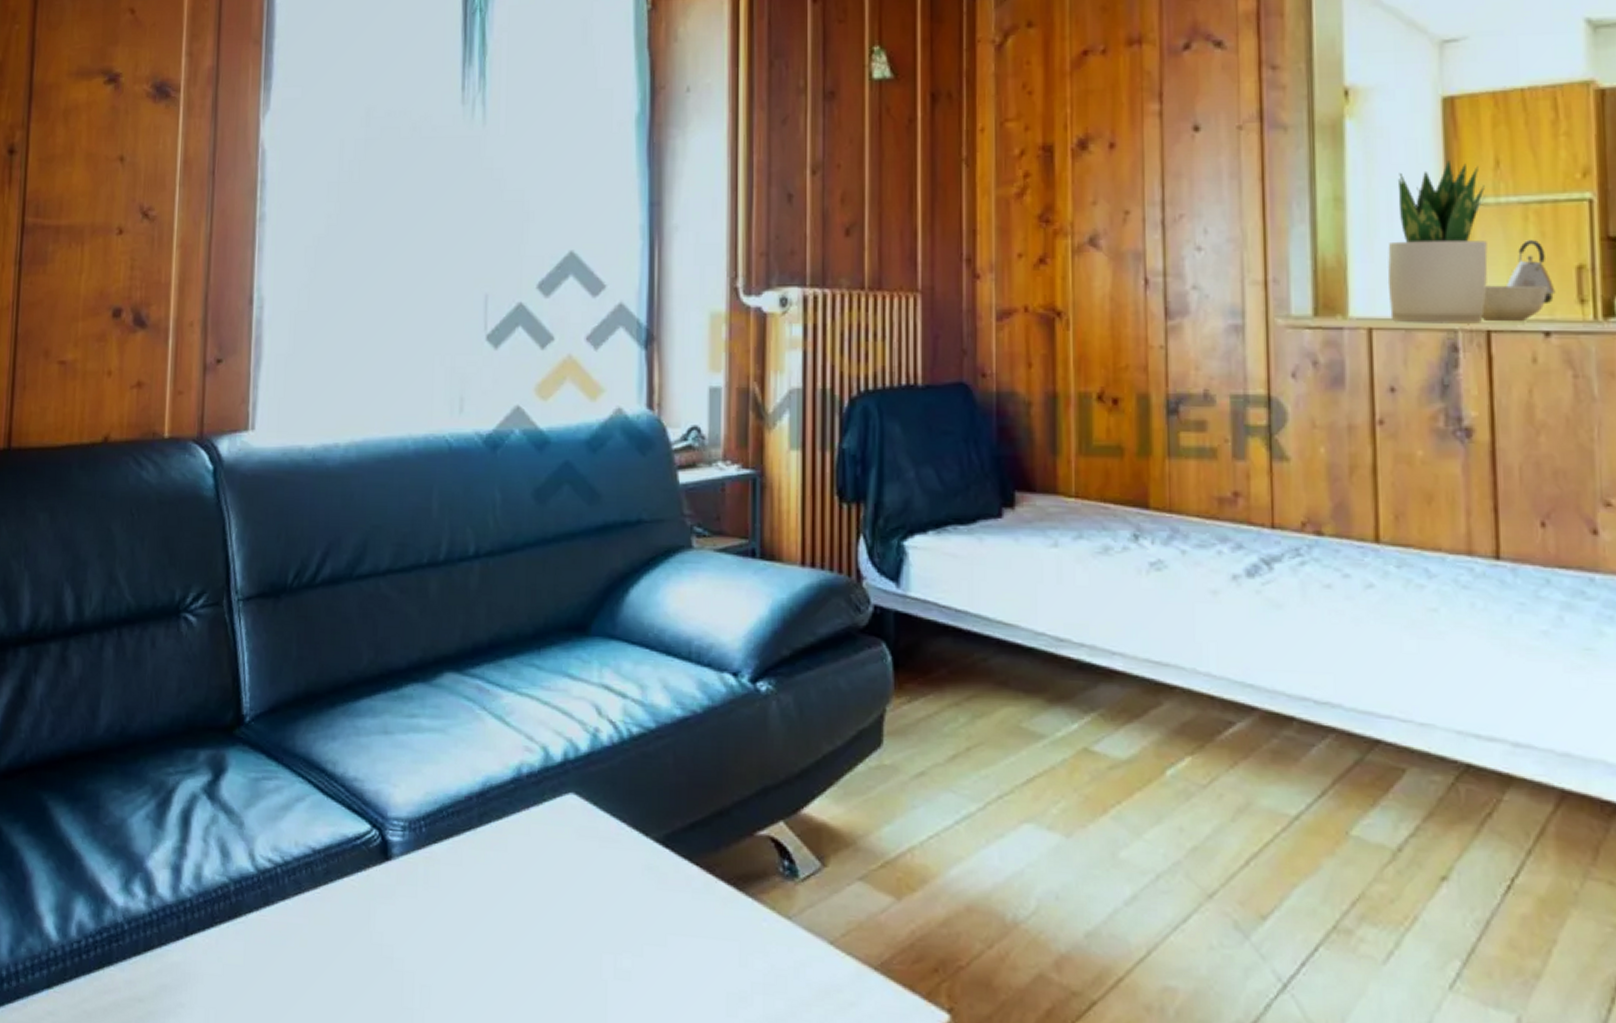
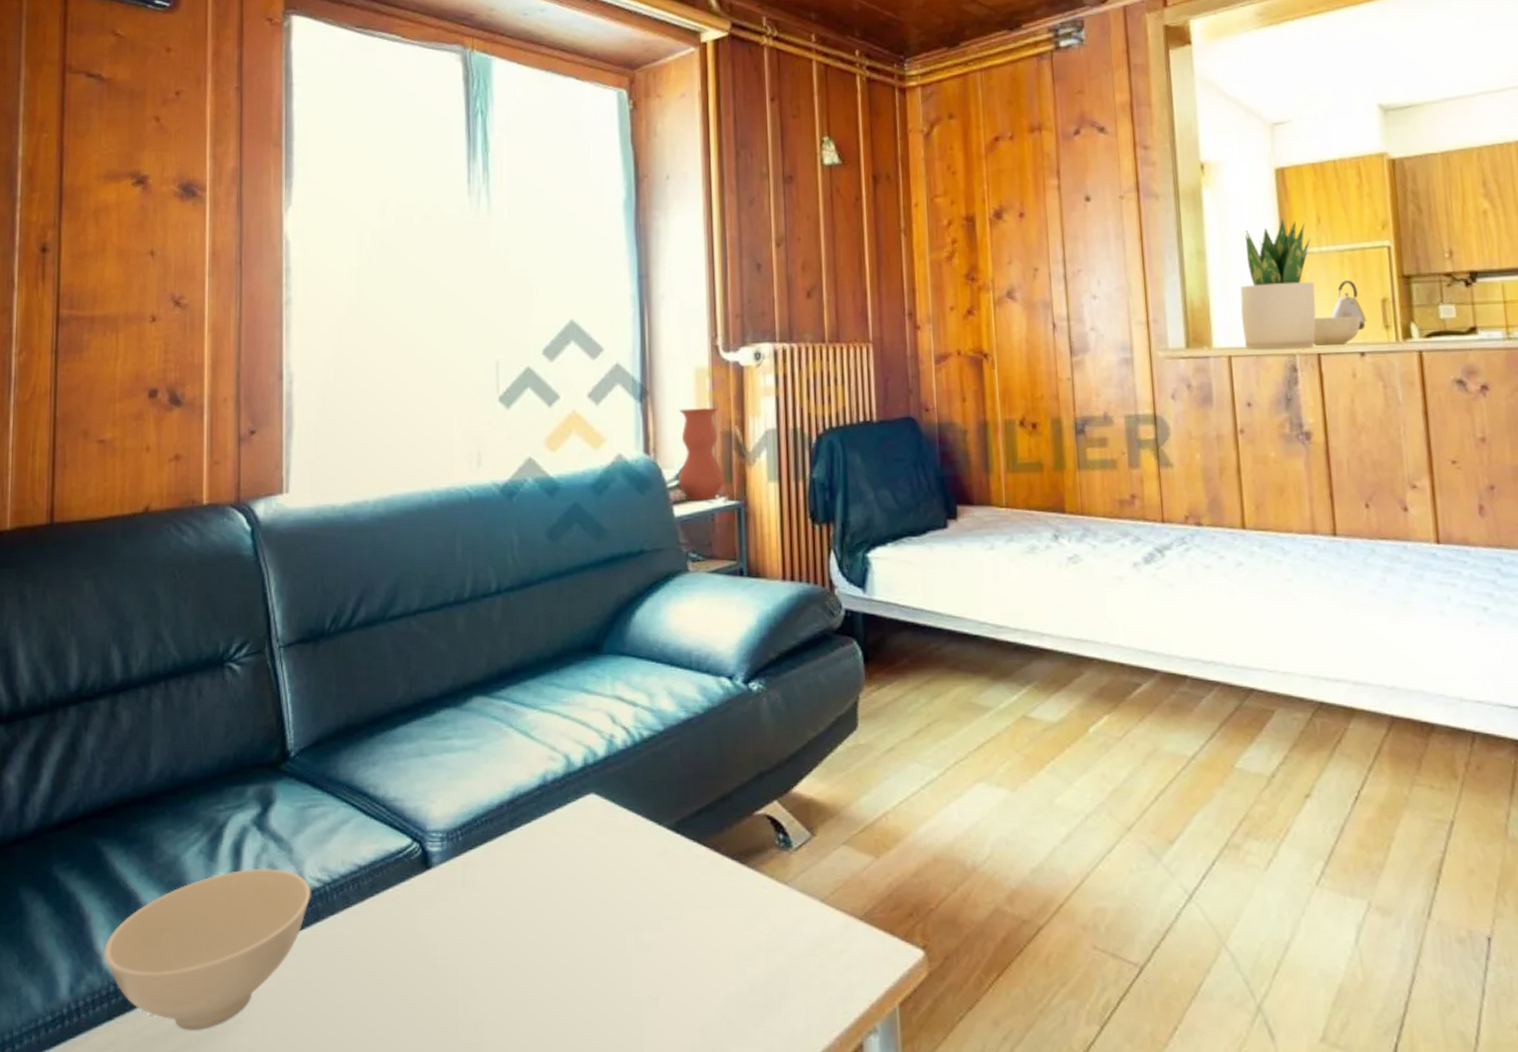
bowl: none [45,840,262,1010] -> present [104,867,311,1030]
vase: none [684,359,738,468] -> present [678,407,724,502]

